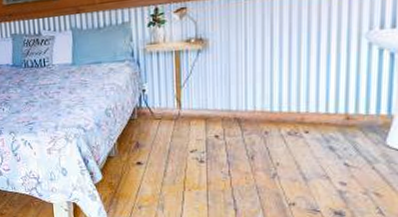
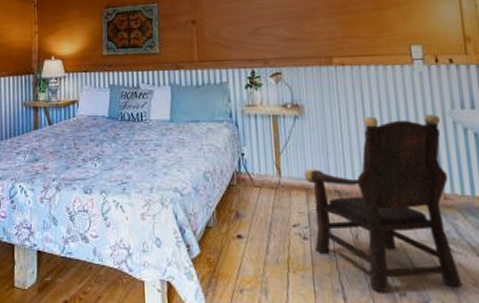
armchair: none [205,36,354,203] -> present [304,113,463,292]

